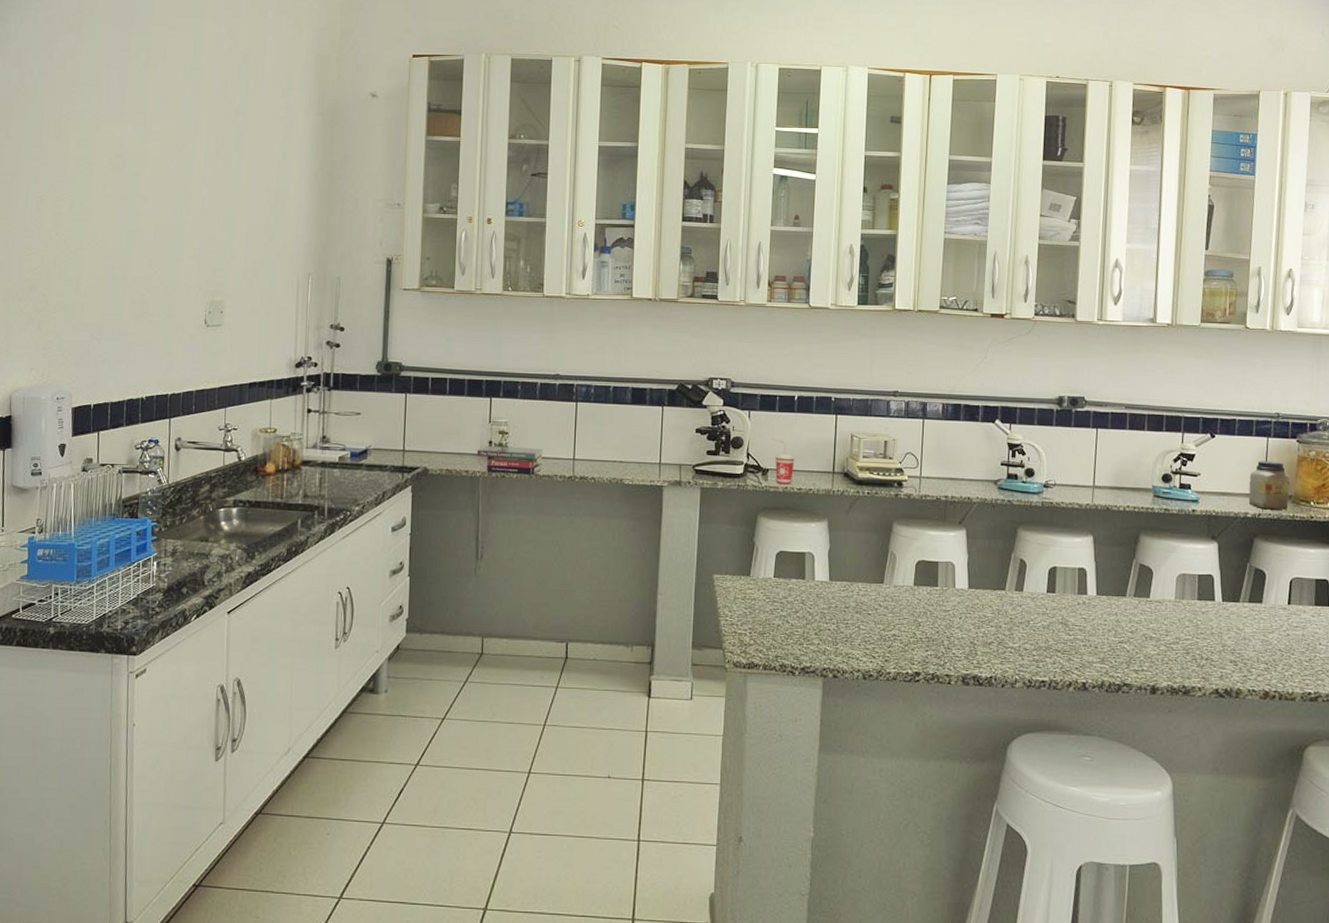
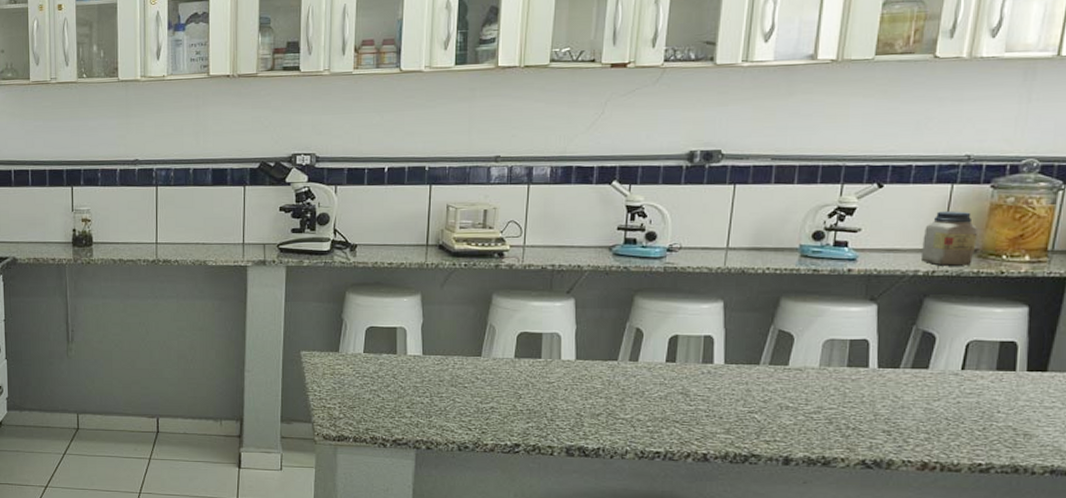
books: present [477,446,543,476] -> none [62,233,126,261]
beverage cup: present [772,437,796,486] -> none [360,212,386,261]

